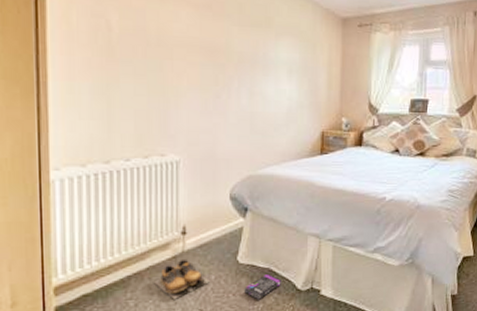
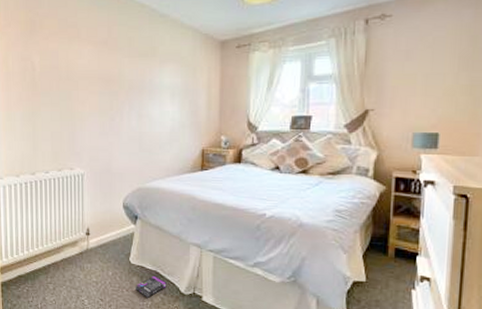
shoes: present [154,260,211,299] -> none [67,256,109,288]

